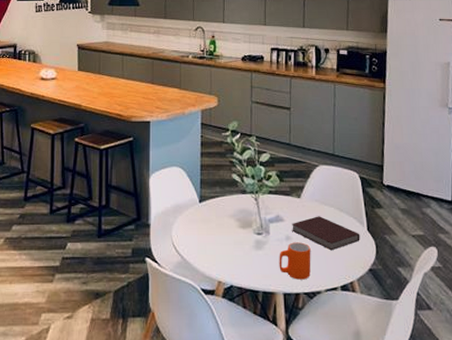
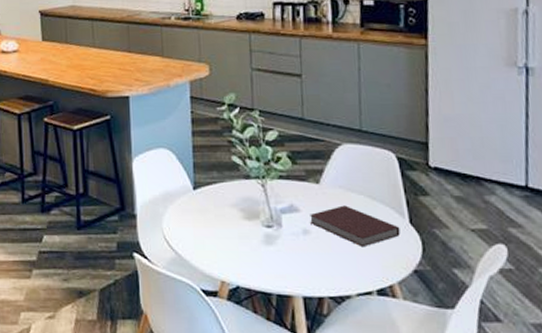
mug: present [279,242,311,280] -> none [295,237,337,282]

